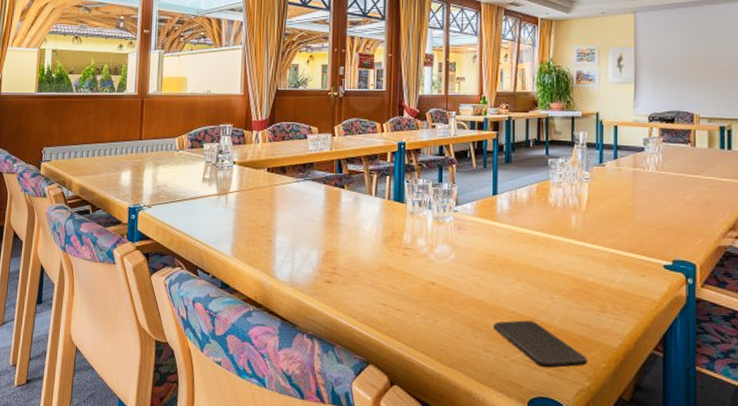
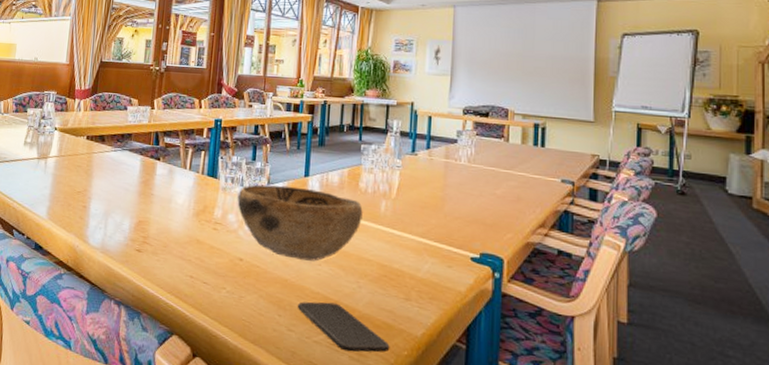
decorative bowl: none [426,205,553,281] -> present [237,184,363,261]

